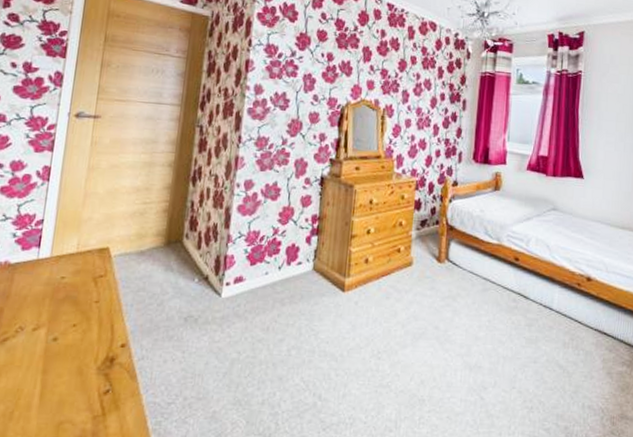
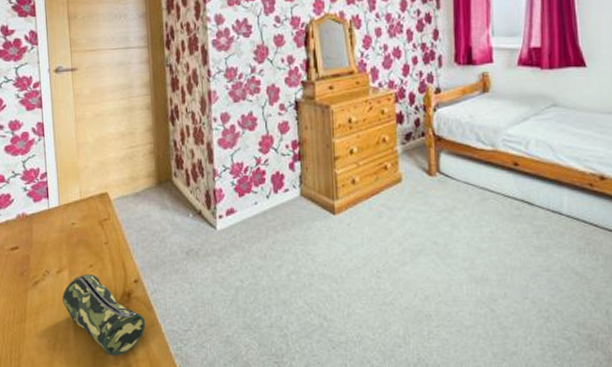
pencil case: none [32,333,126,429] -> present [62,273,146,357]

